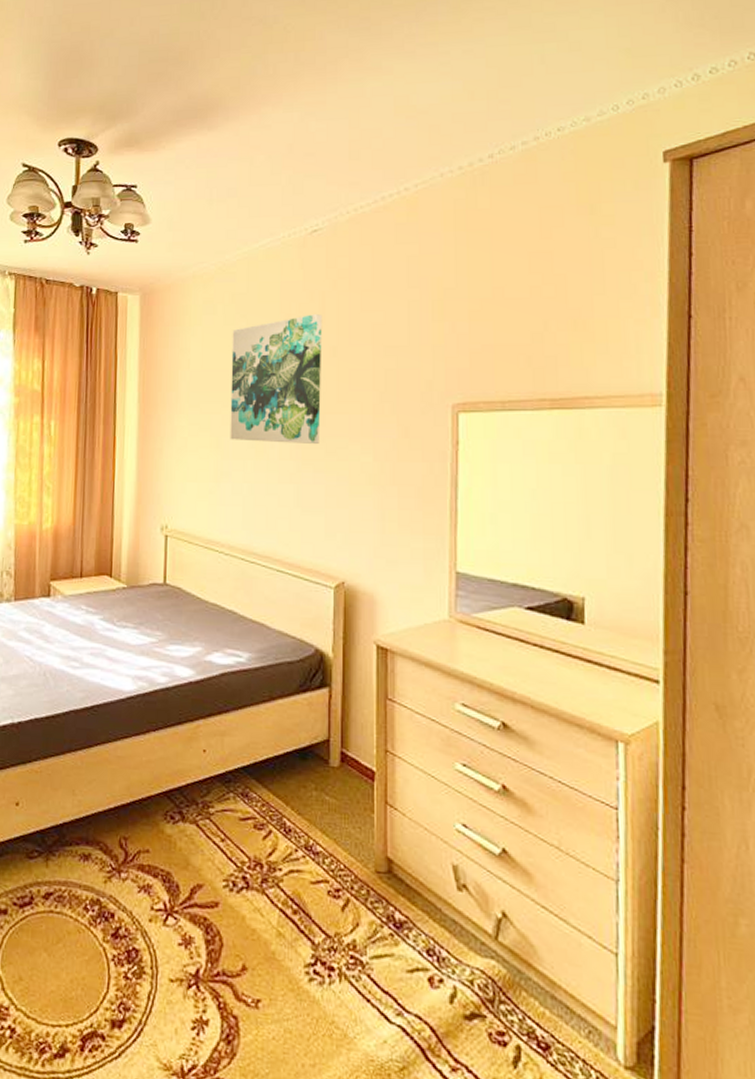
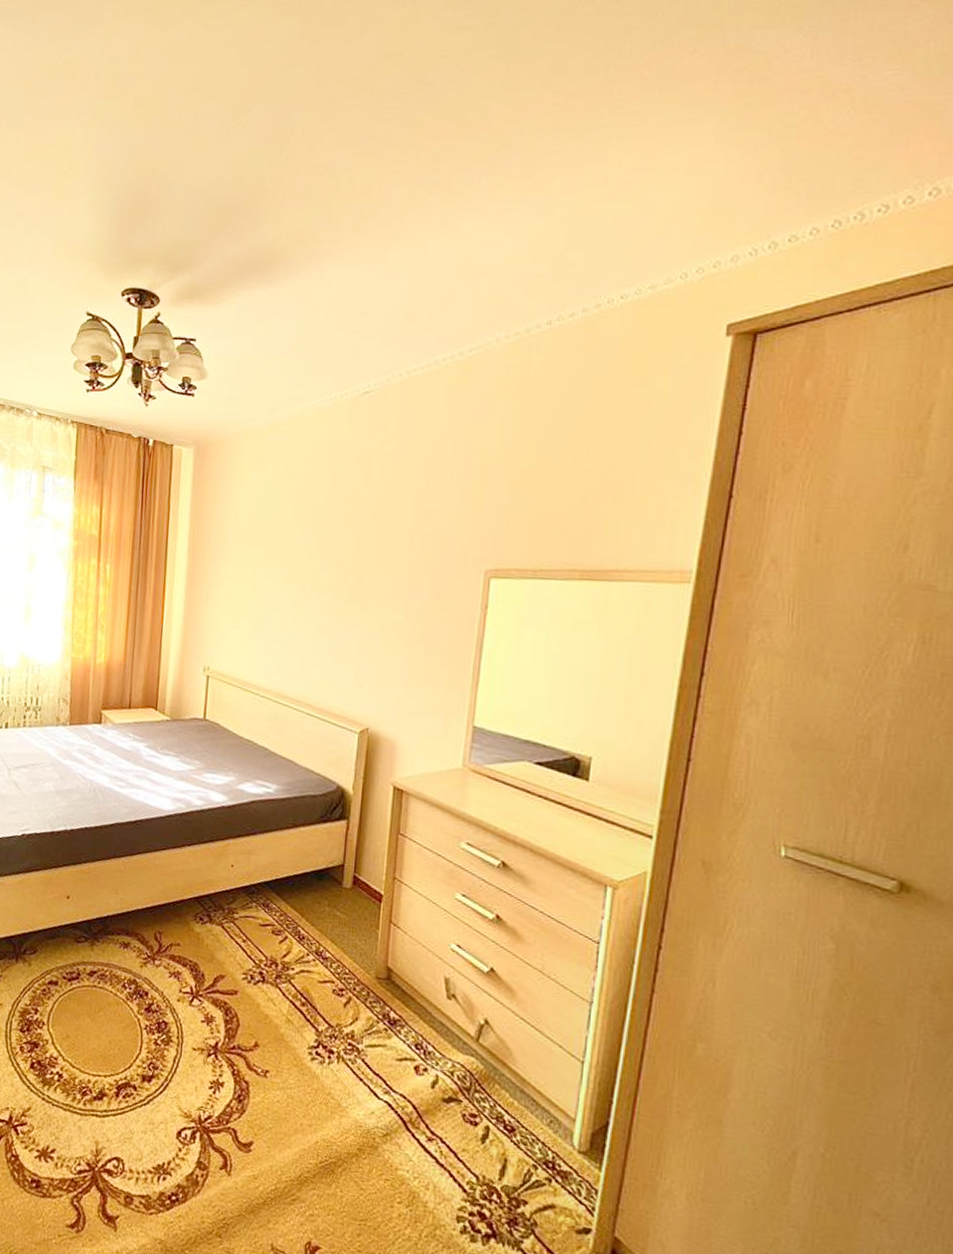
wall art: present [230,314,323,444] -> none [271,476,368,600]

